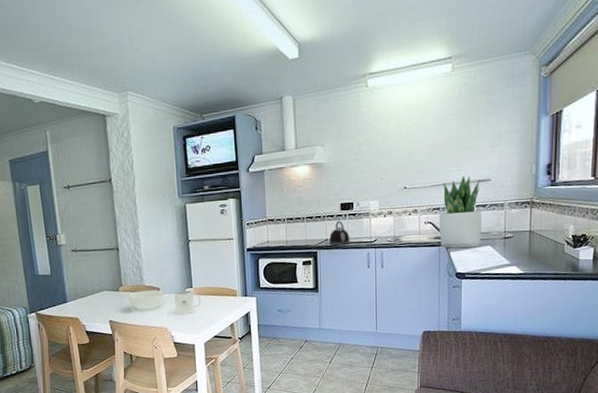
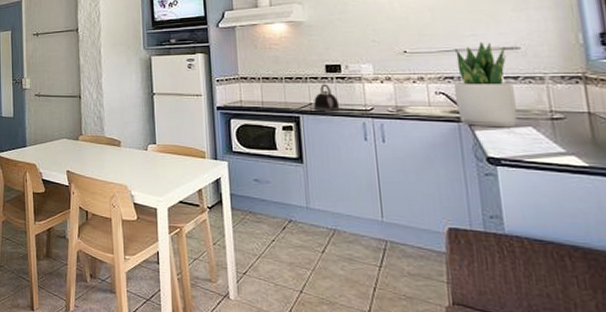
bowl: present [127,290,165,310] -> none [87,142,126,163]
mug: present [174,290,201,315] -> none [136,146,165,174]

